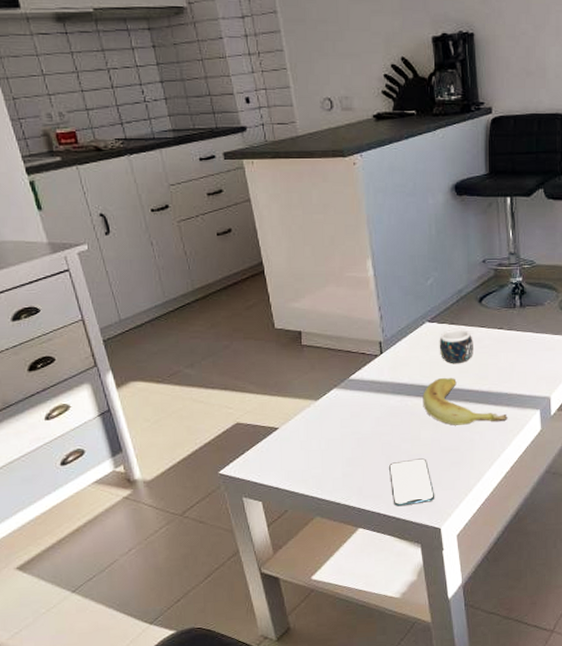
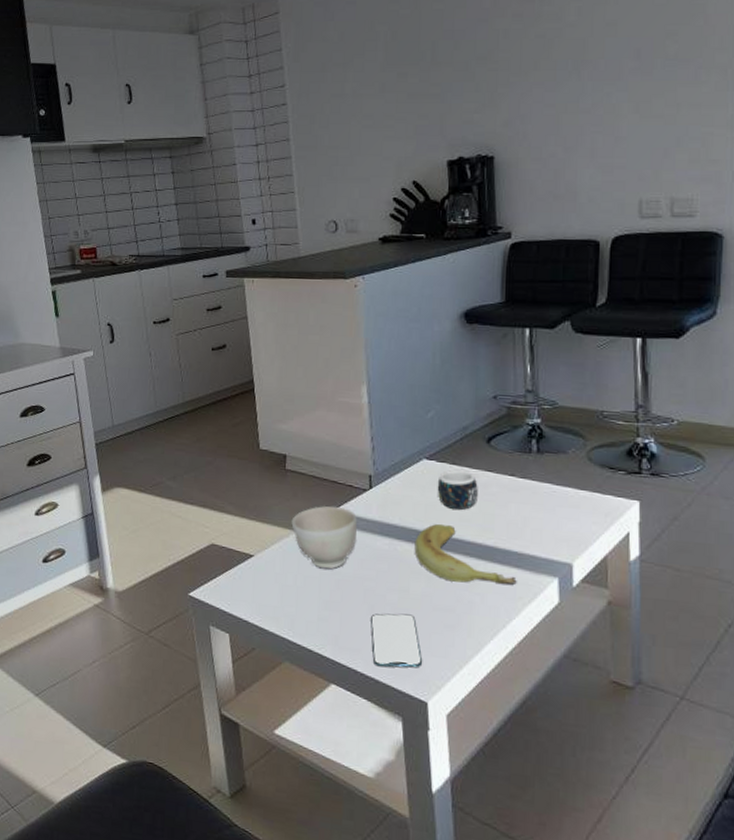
bowl: none [311,373,372,431] -> present [291,505,357,569]

